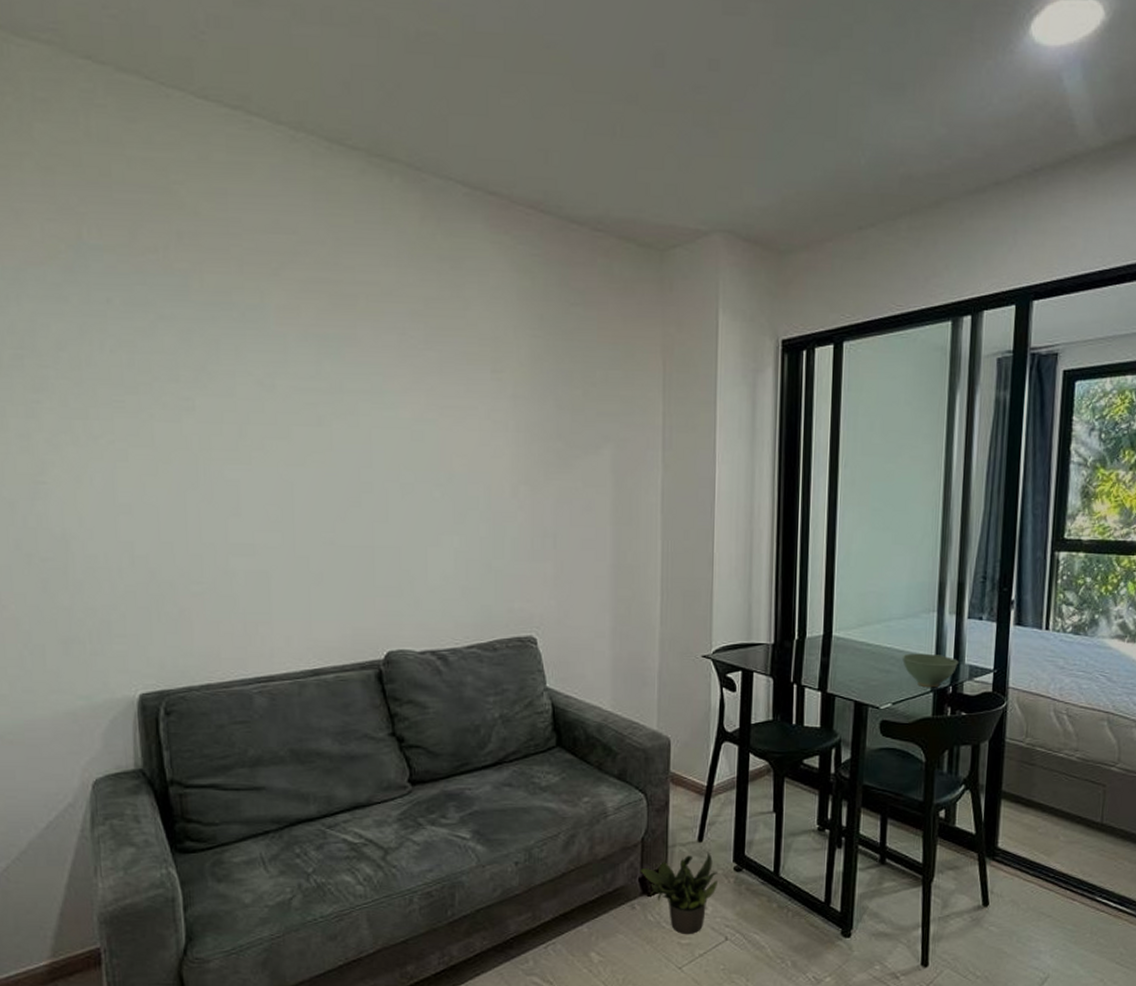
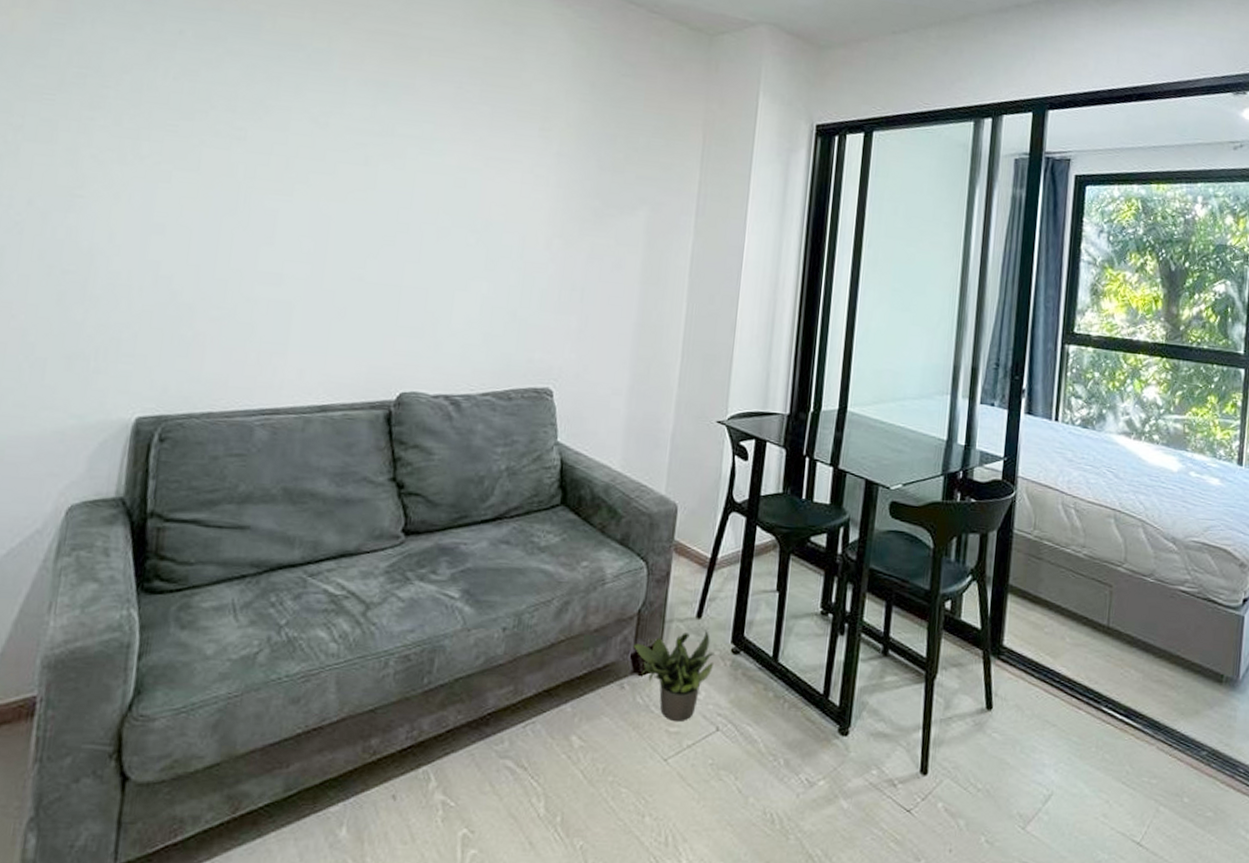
bowl: present [901,653,959,688] -> none [914,434,970,472]

